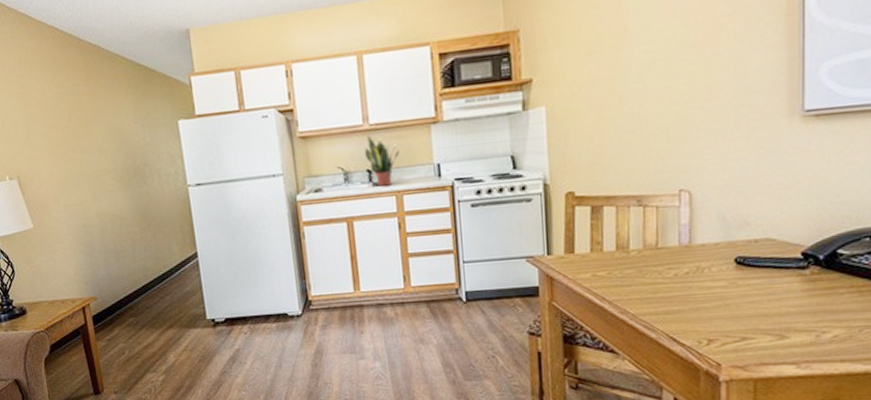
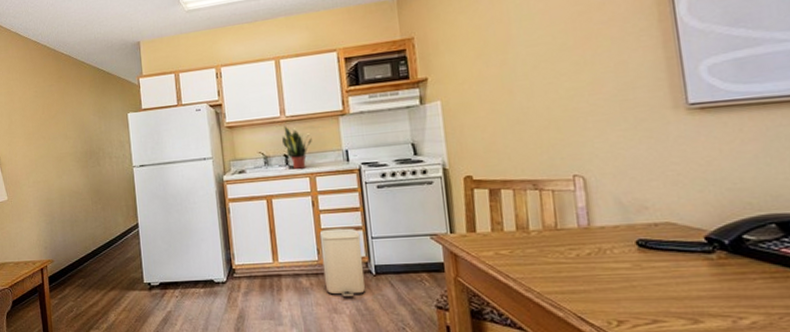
pedal bin: none [406,252,455,327] -> present [319,228,366,297]

